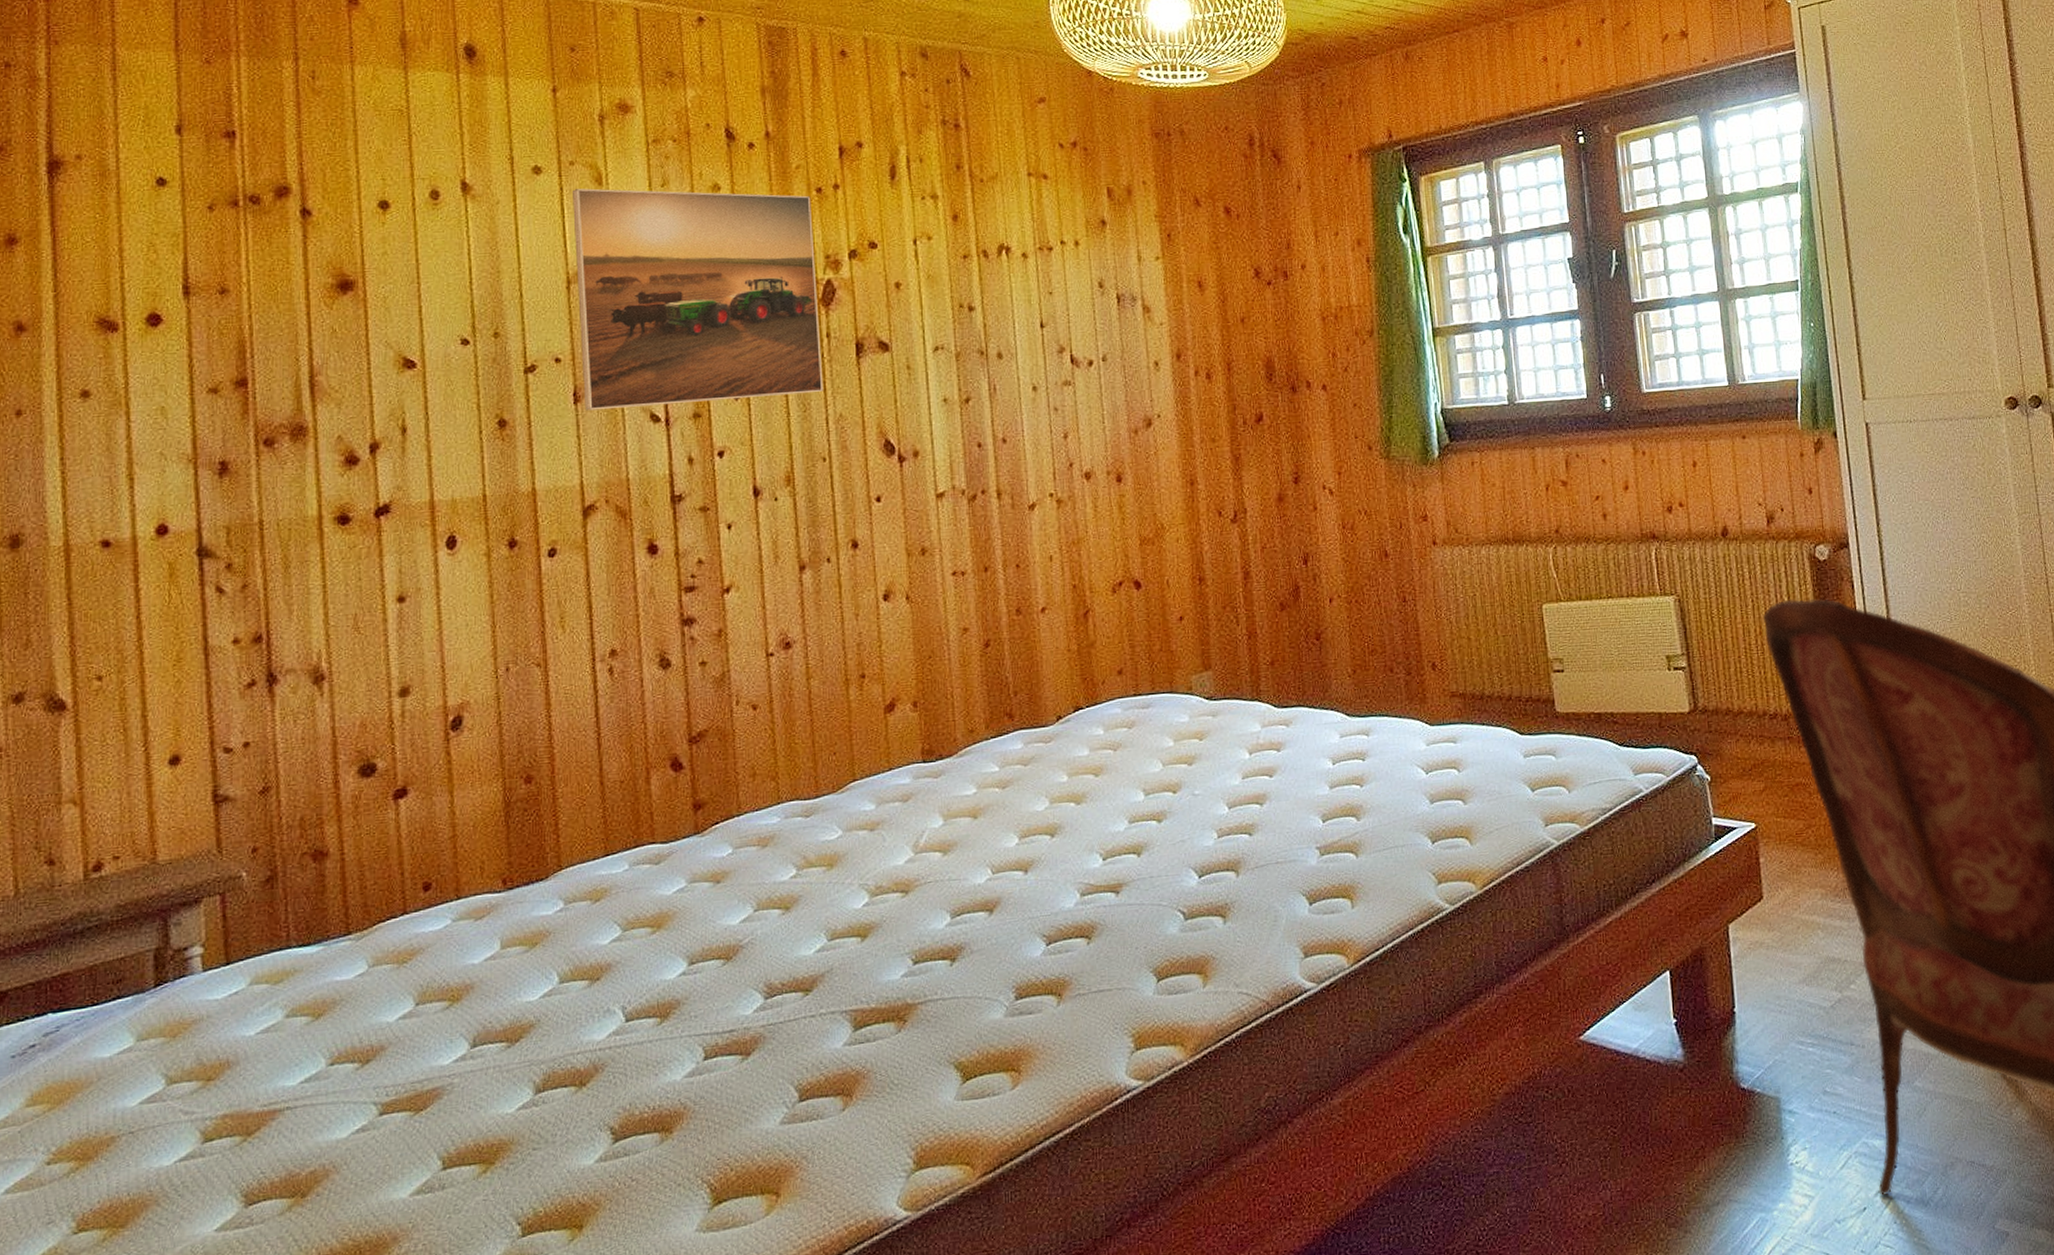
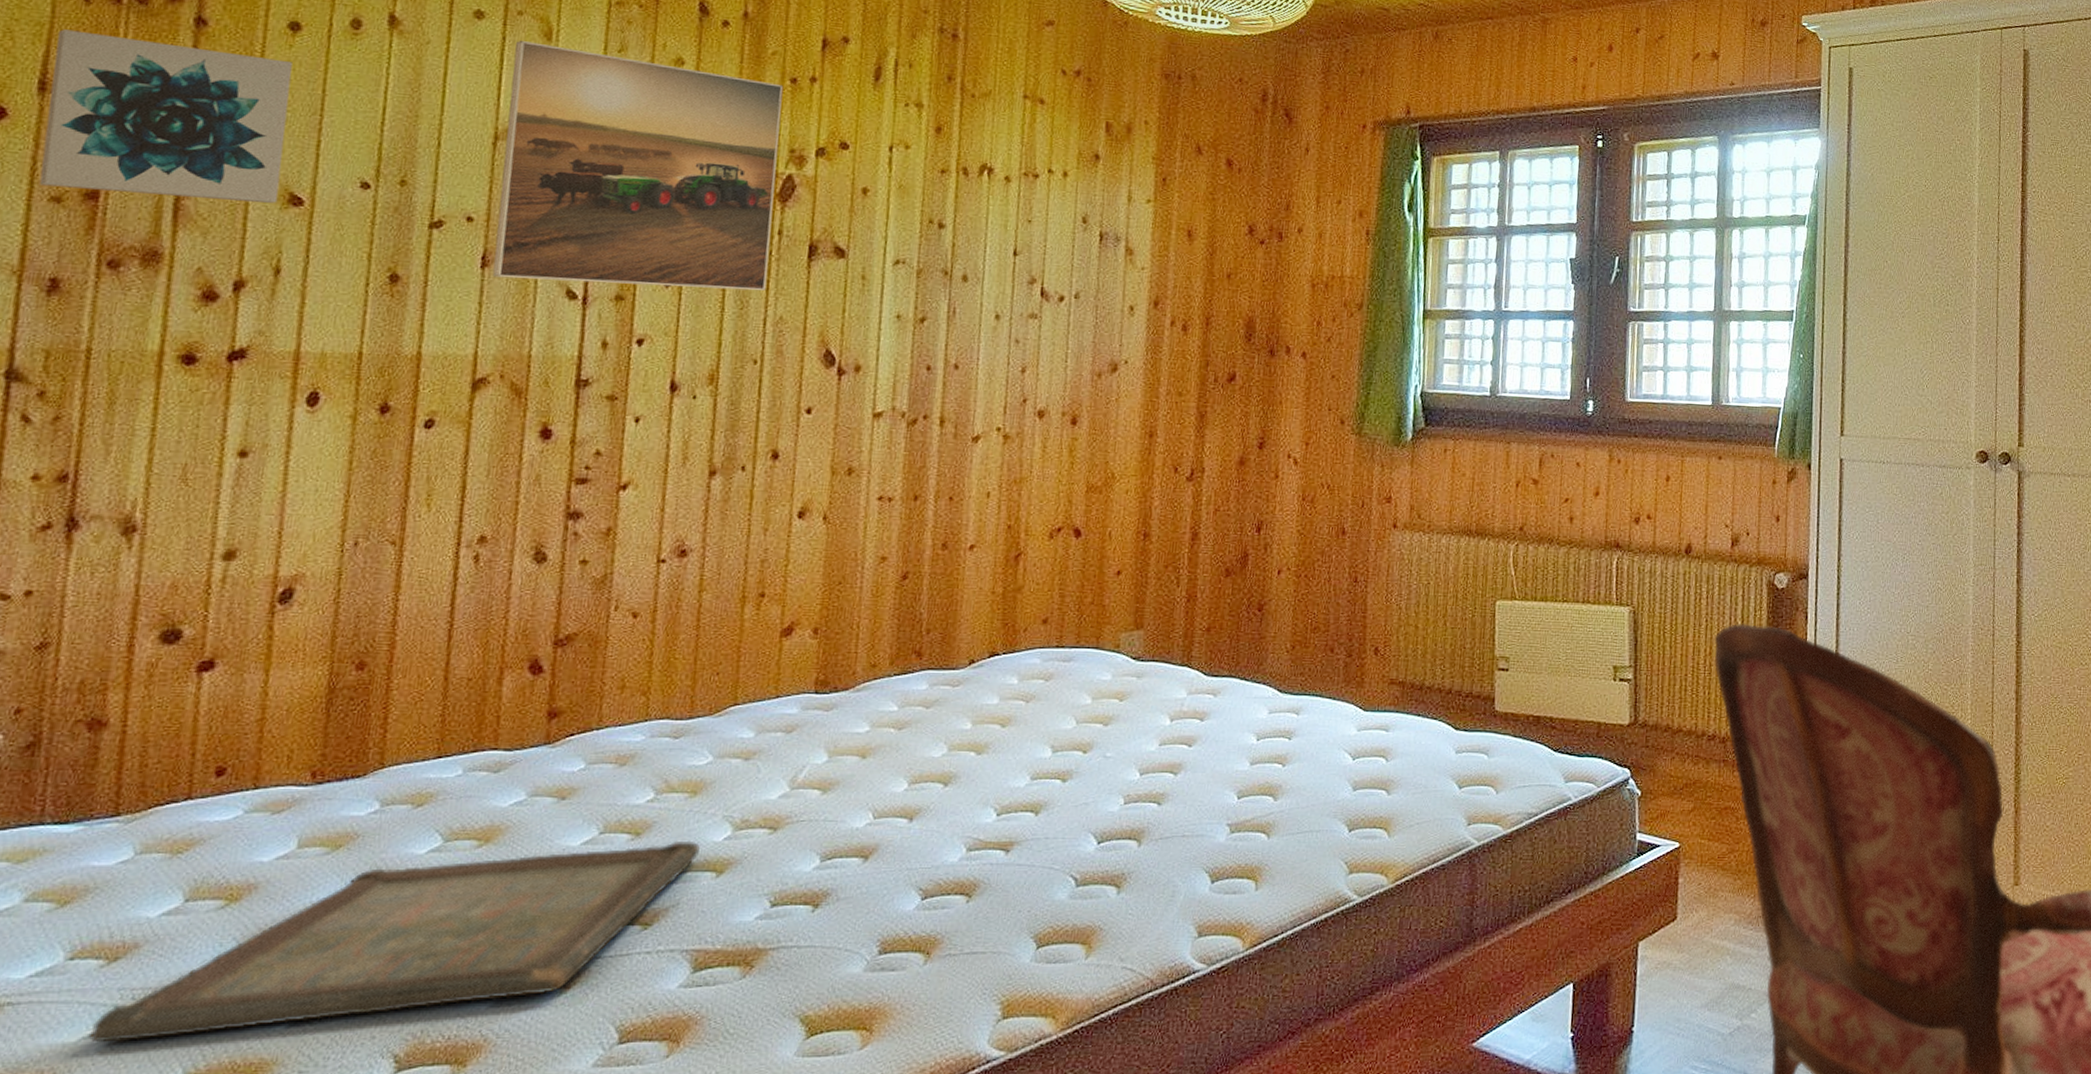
wall art: none [191,236,394,380] -> present [39,29,293,204]
serving tray: none [357,909,844,1137] -> present [89,840,700,1043]

